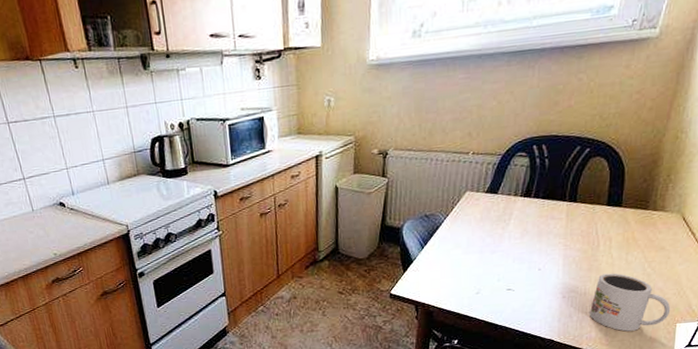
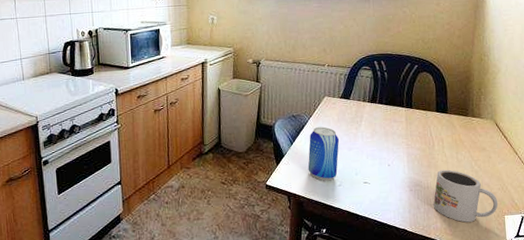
beer can: none [440,227,481,289] -> present [308,127,340,181]

